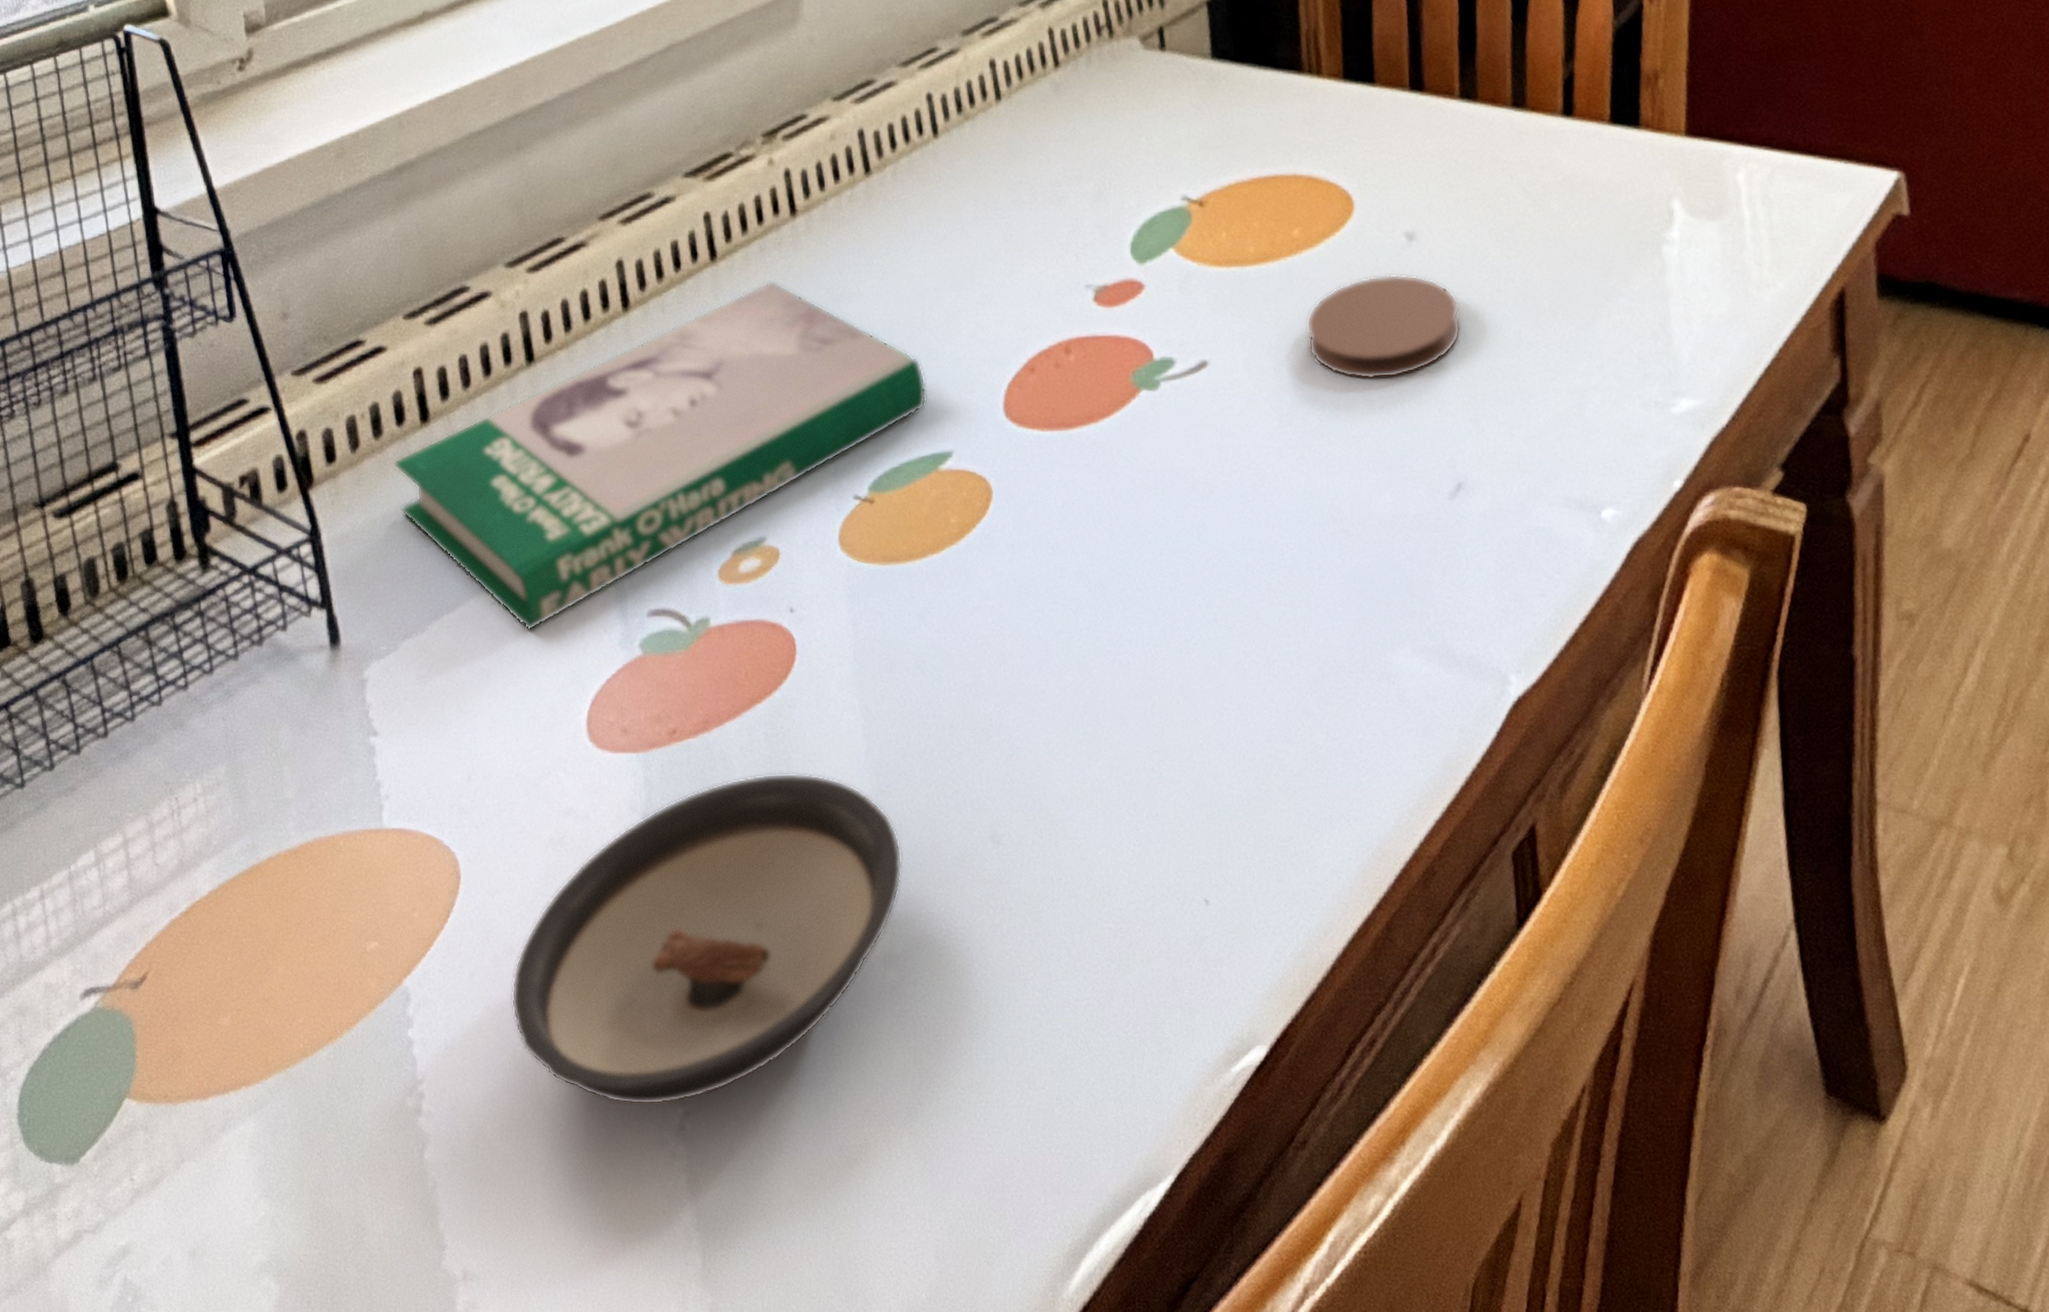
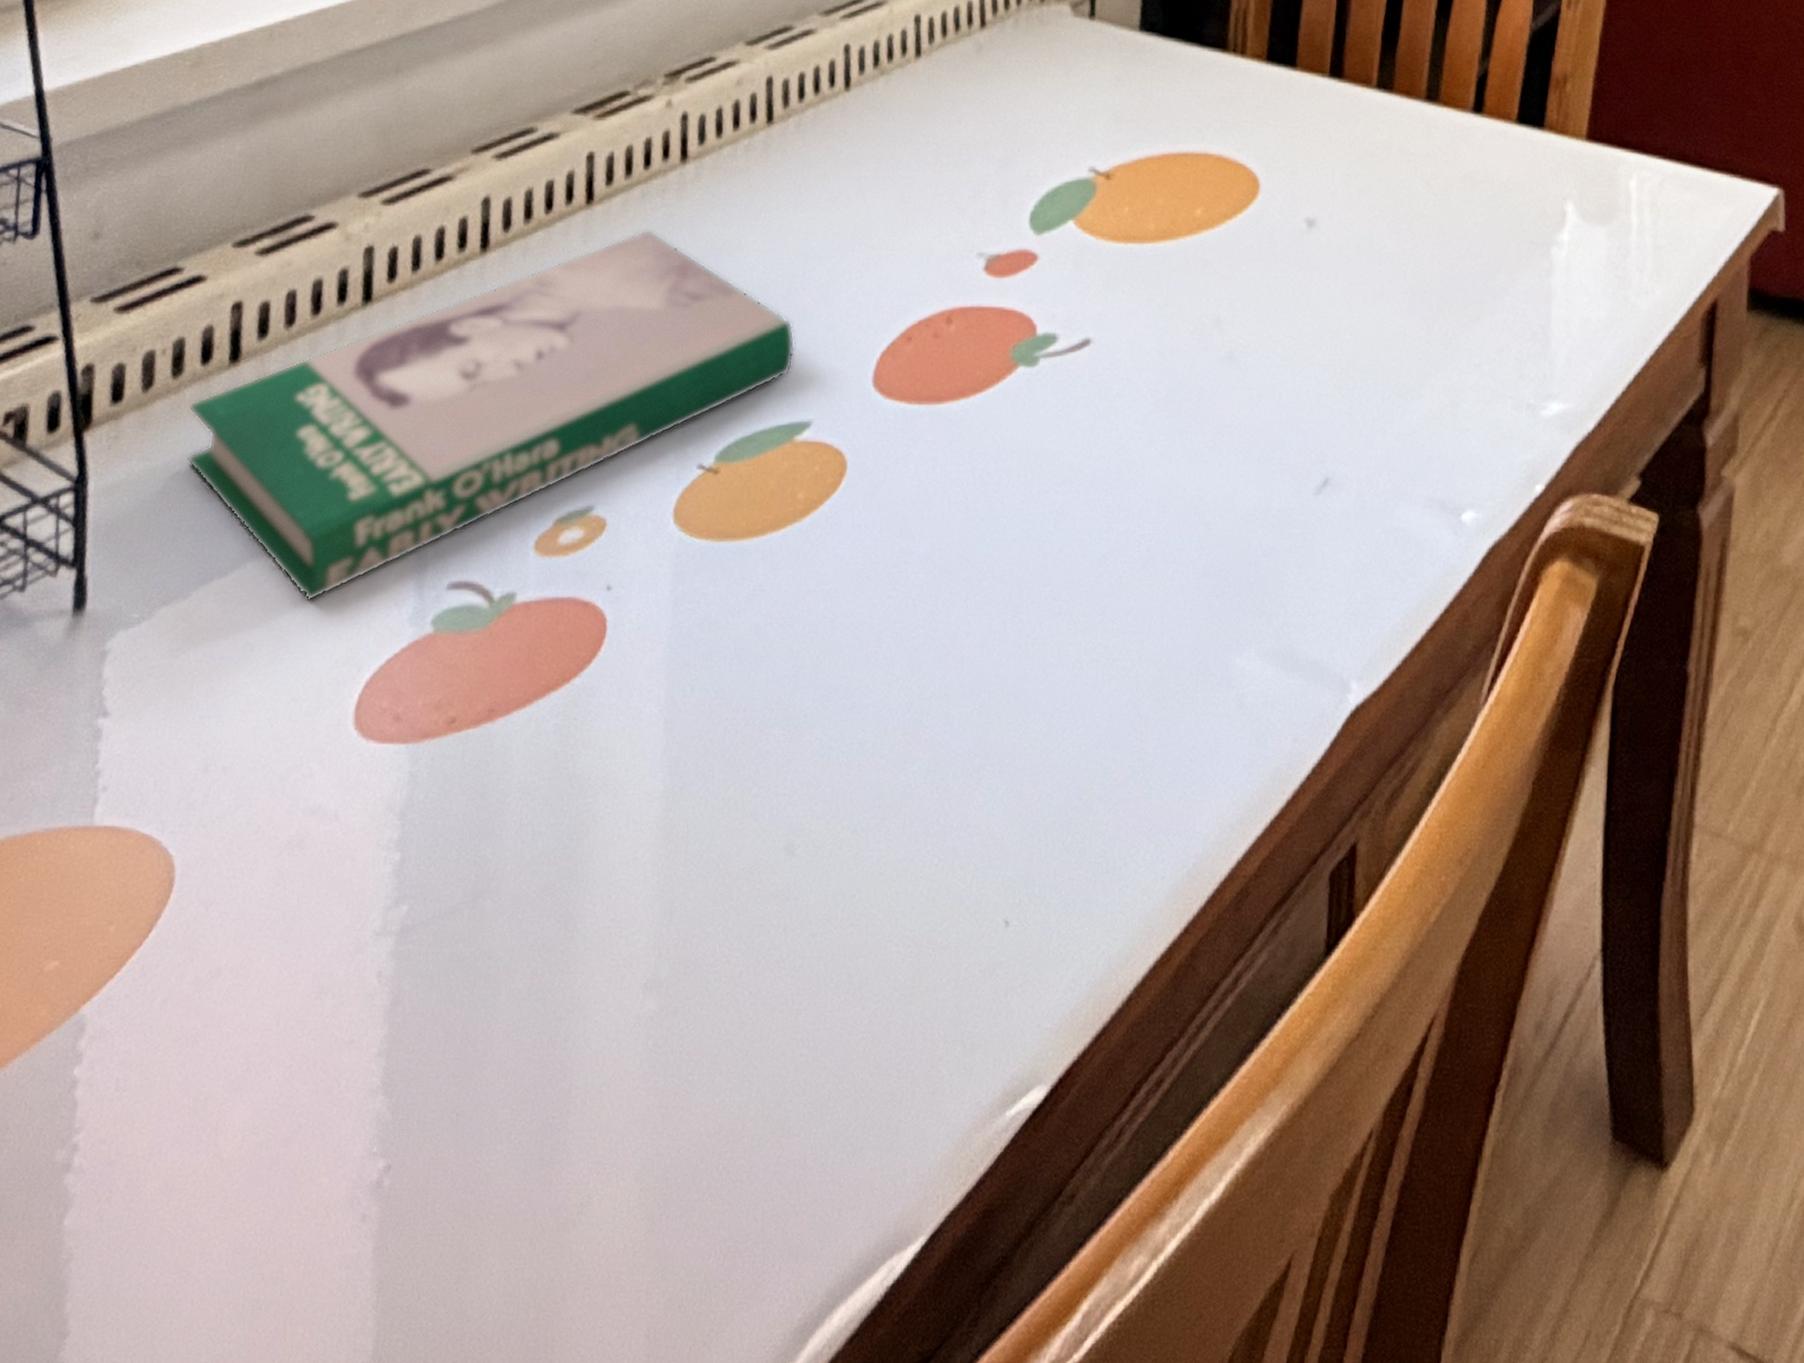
saucer: present [510,773,903,1105] -> none [204,770,685,1158]
coaster: present [1306,273,1462,380] -> none [1195,260,1350,367]

